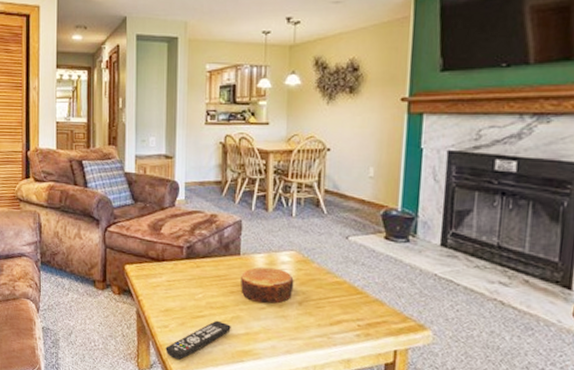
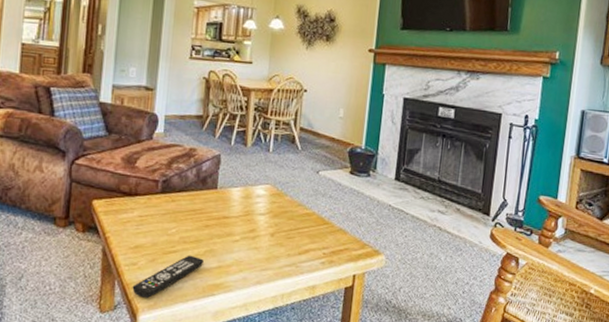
bowl: present [241,267,294,304] -> none [216,200,268,236]

